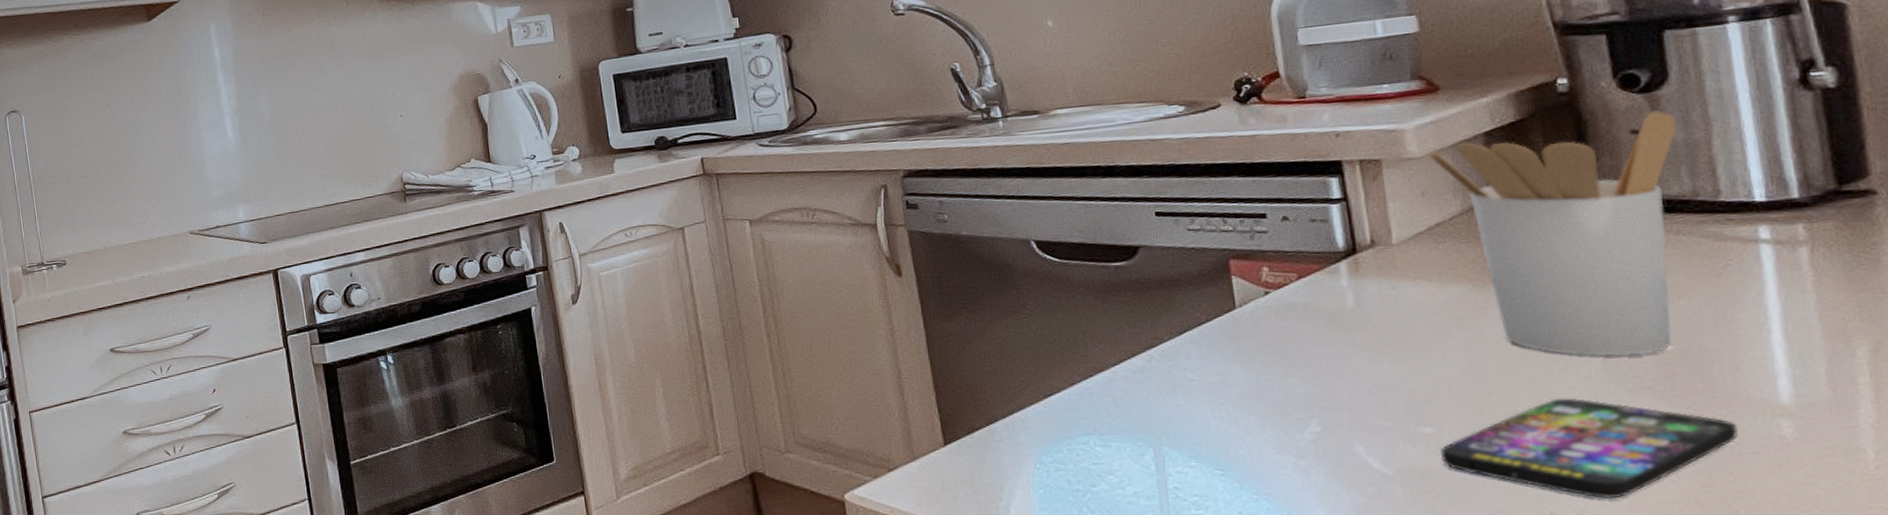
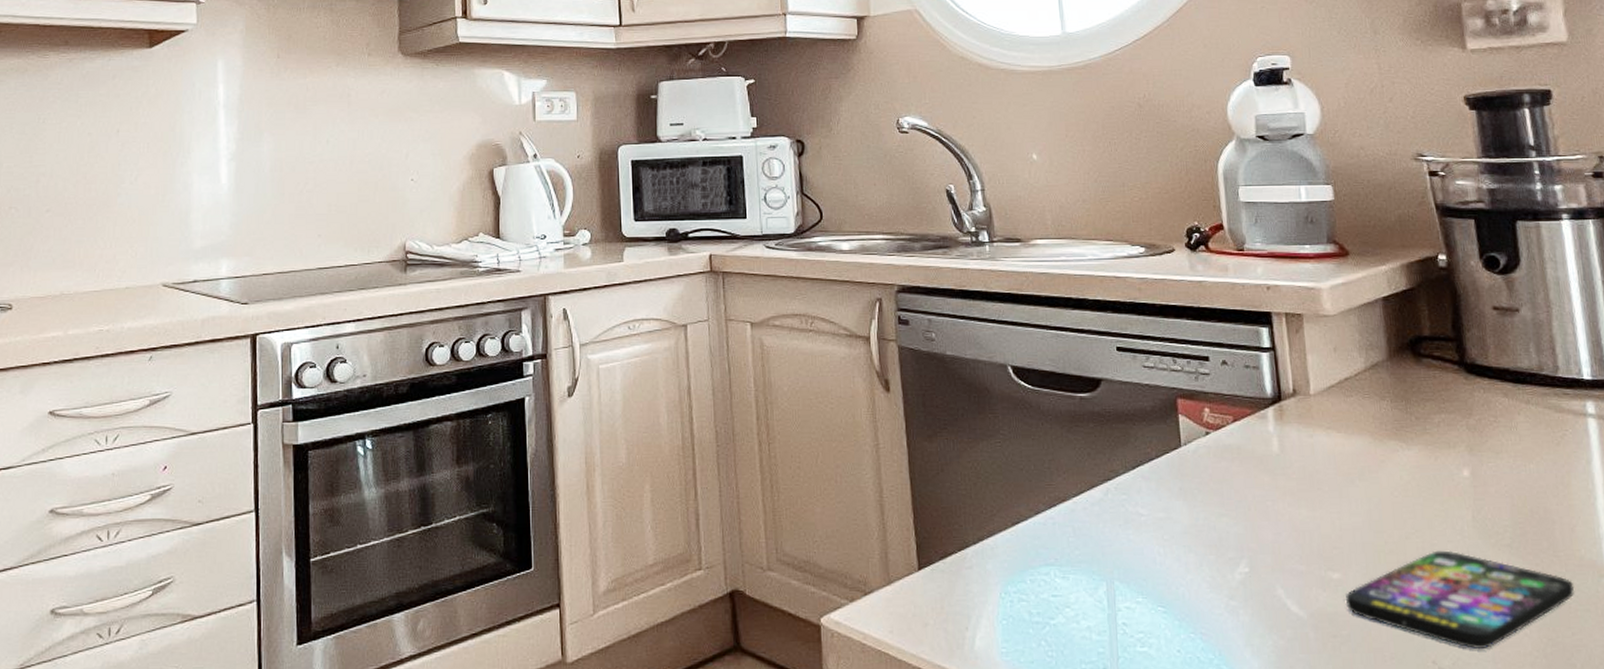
utensil holder: present [1427,110,1677,357] -> none [1339,291,1527,513]

